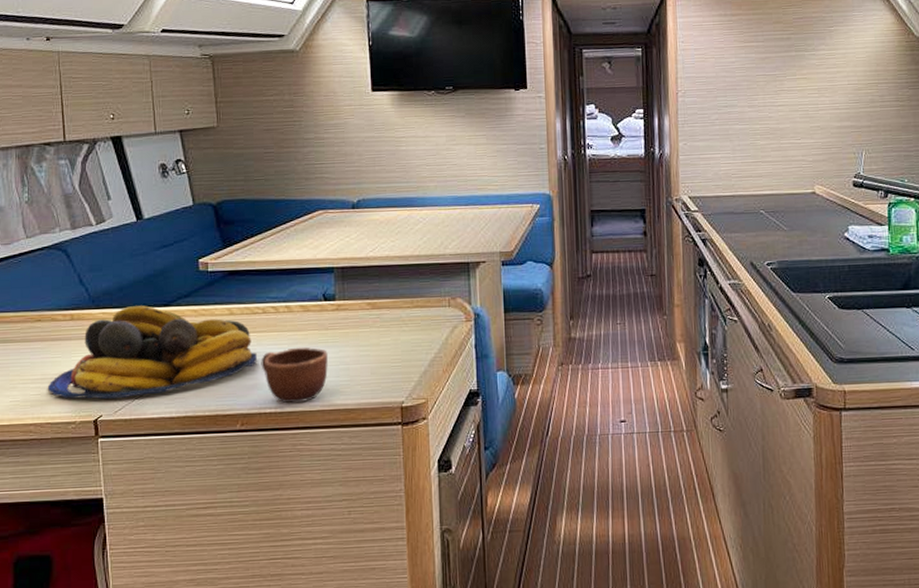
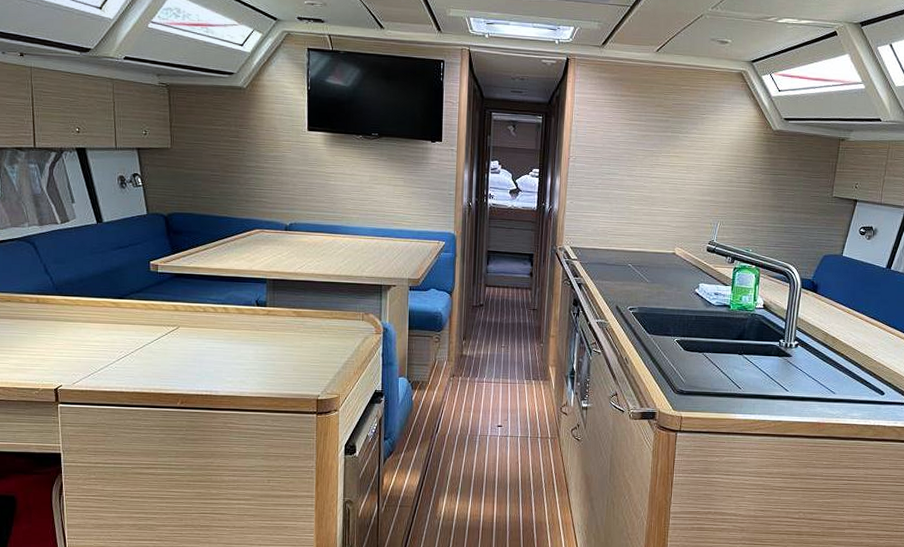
fruit bowl: present [47,305,257,400] -> none [14,296,197,373]
mug: present [261,347,328,404] -> none [200,343,257,389]

